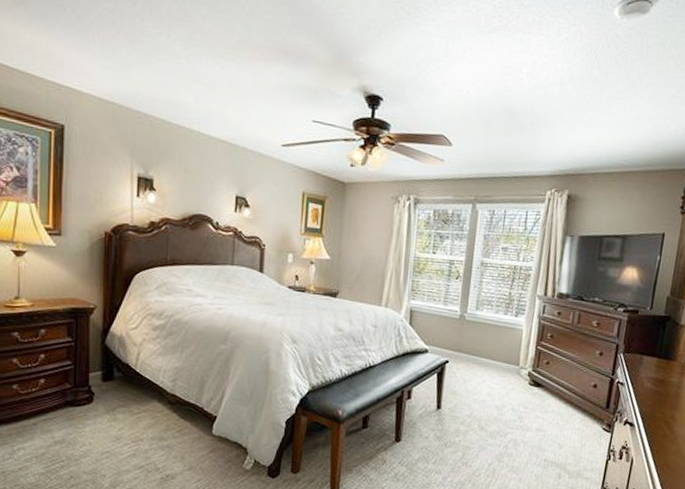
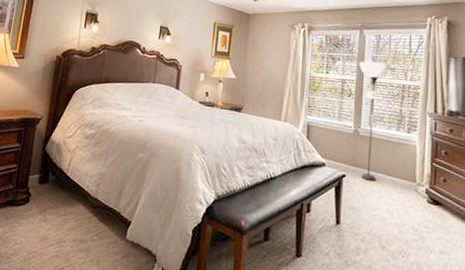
floor lamp: none [464,239,504,366] -> present [359,61,391,181]

